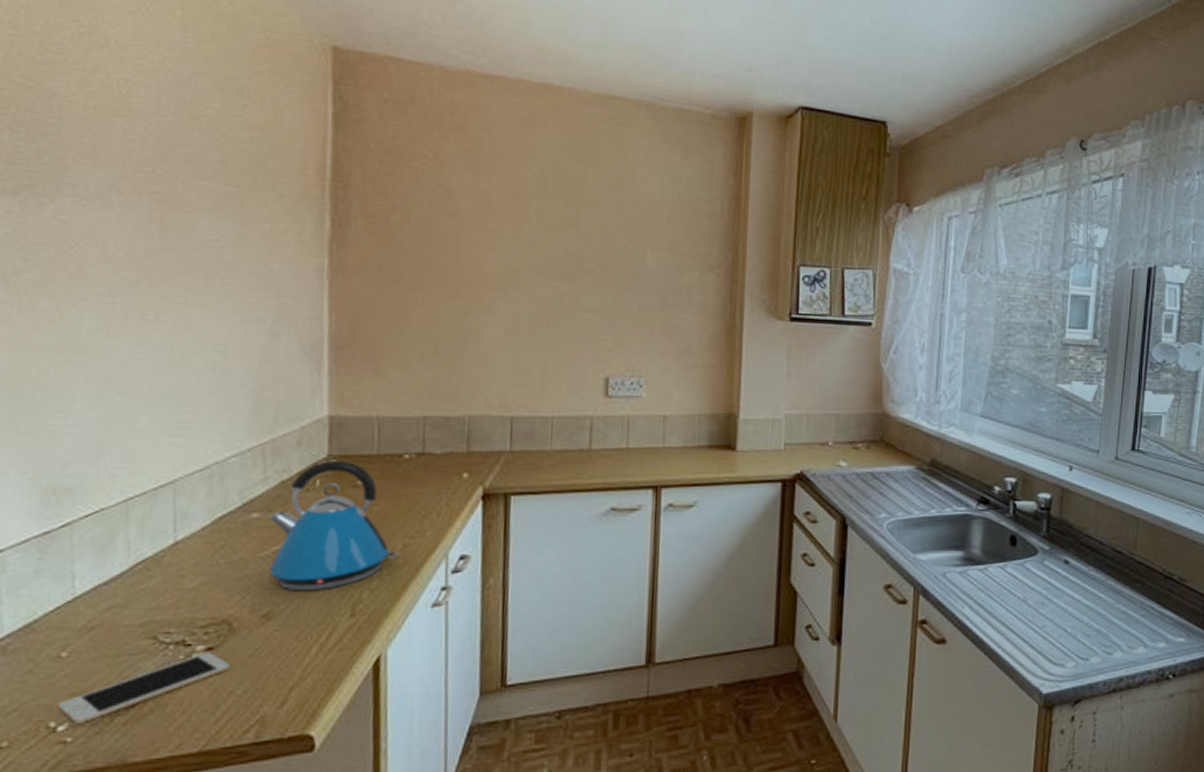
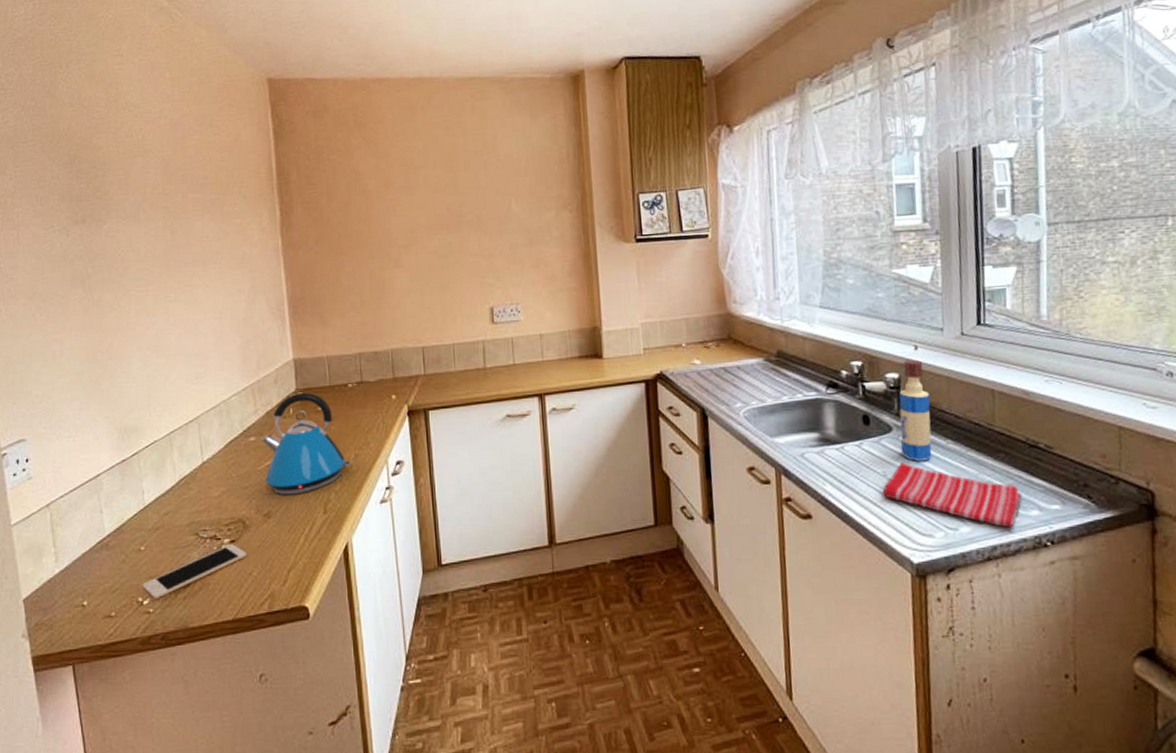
dish towel: none [1020,587,1152,659] -> present [882,462,1022,528]
tequila bottle: none [1044,480,1078,587] -> present [899,359,932,462]

